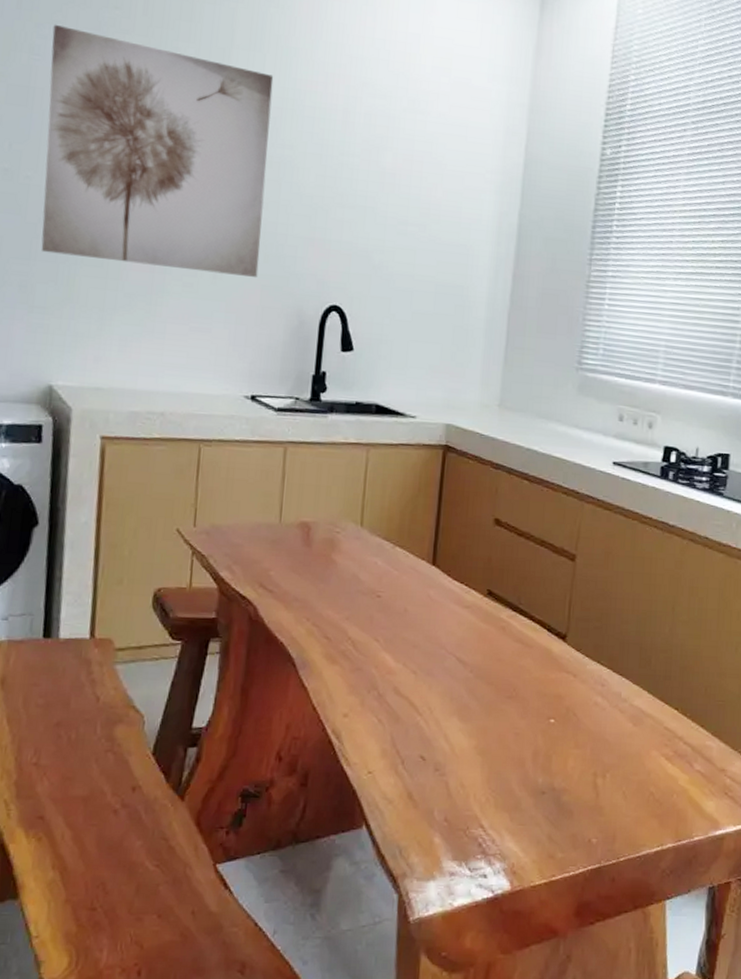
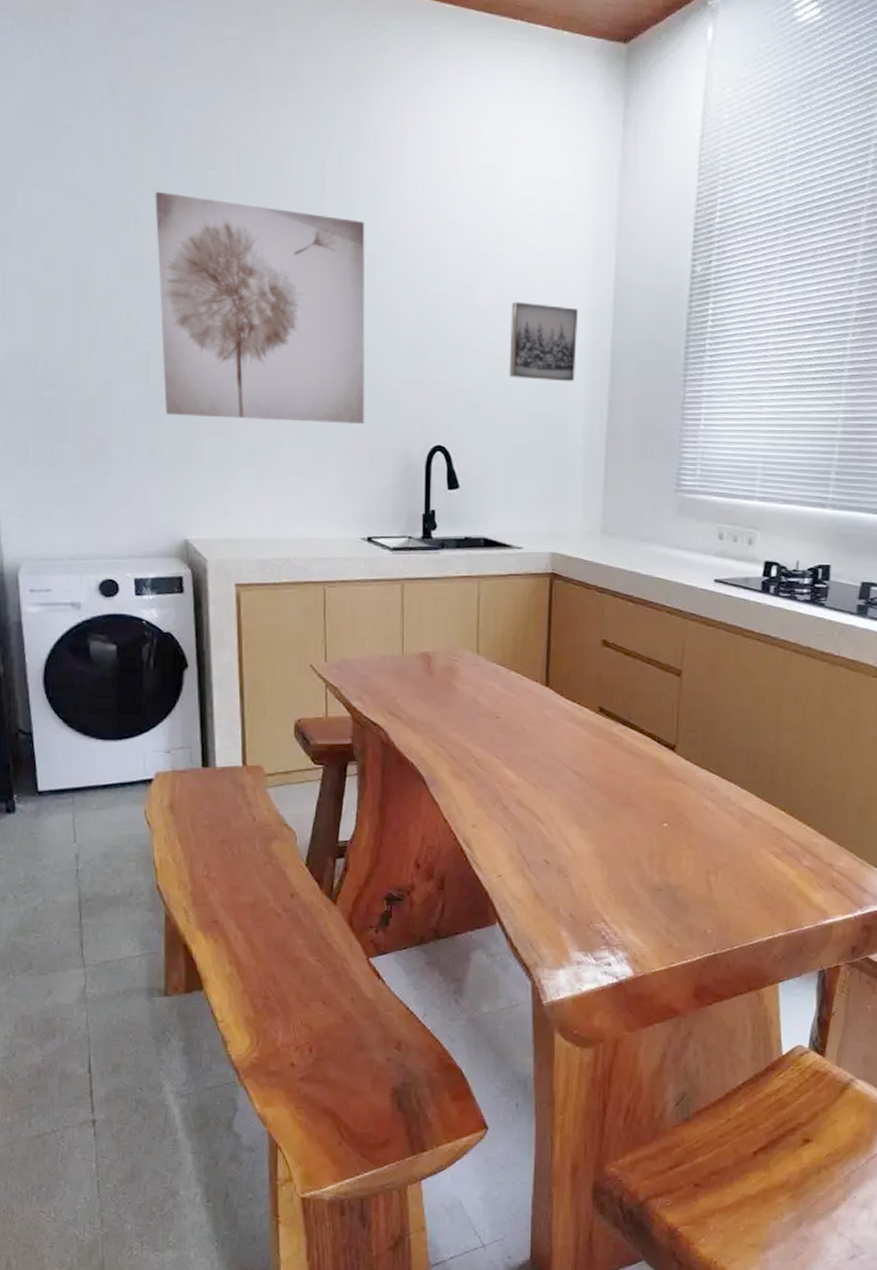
wall art: none [412,167,486,252] -> present [509,301,578,382]

